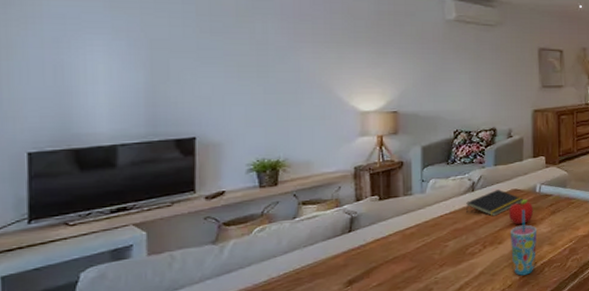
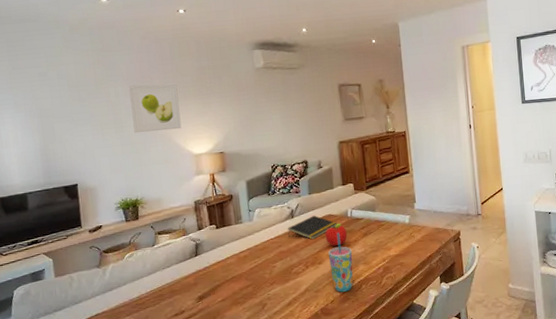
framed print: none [282,22,347,81] -> present [129,84,182,134]

